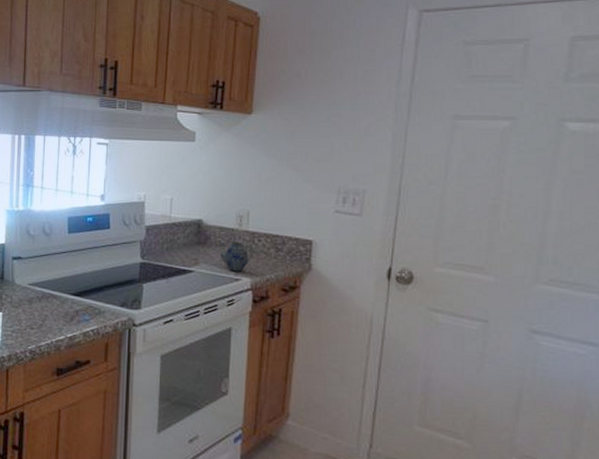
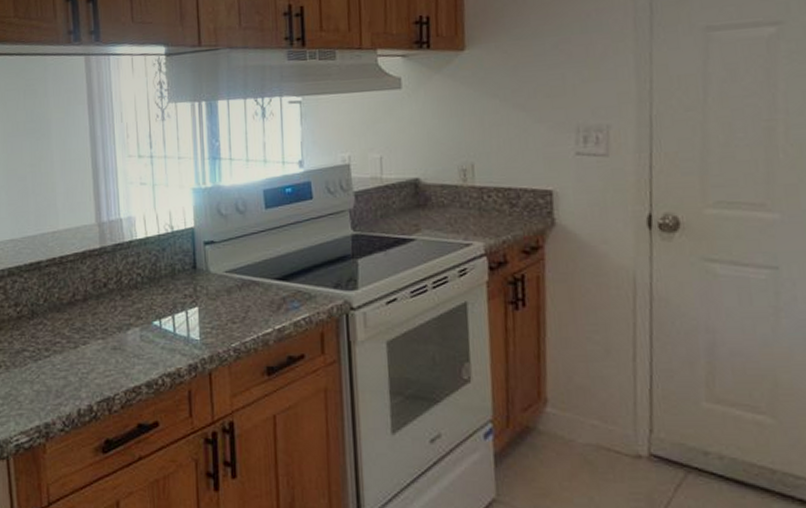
teapot: present [220,242,254,272] -> none [443,200,484,236]

